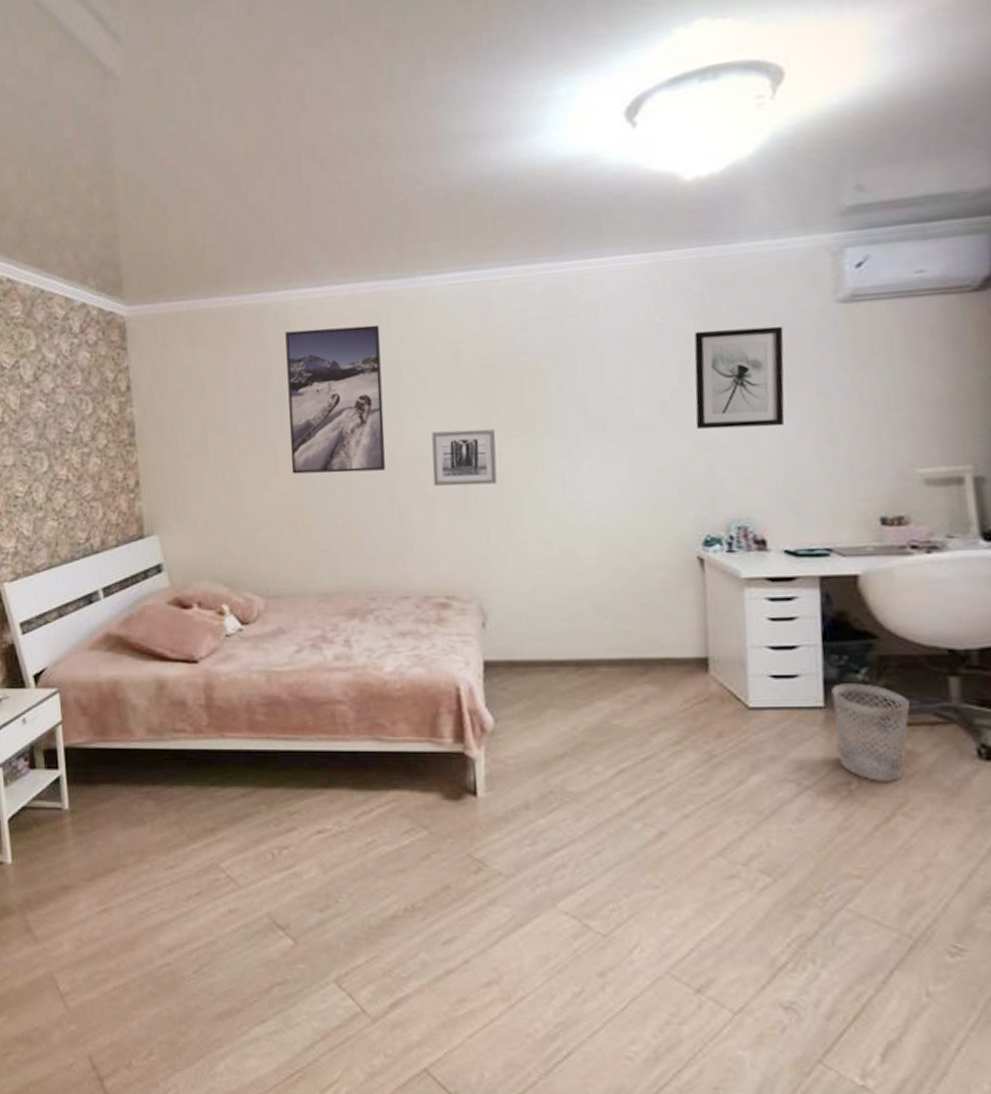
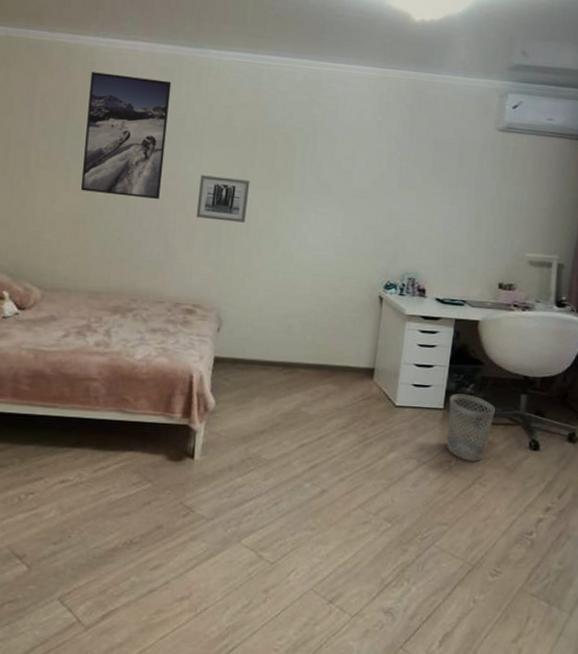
wall art: present [694,326,785,430] -> none [393,133,461,211]

